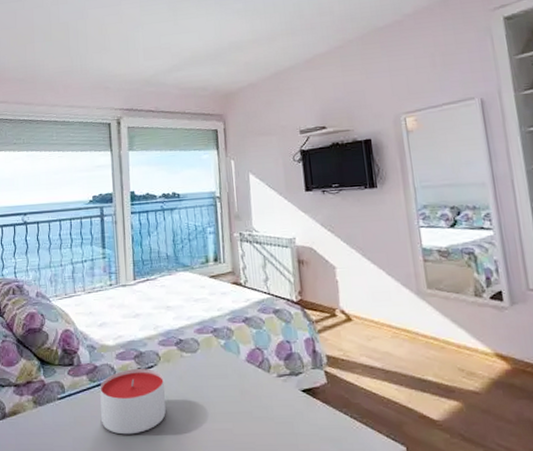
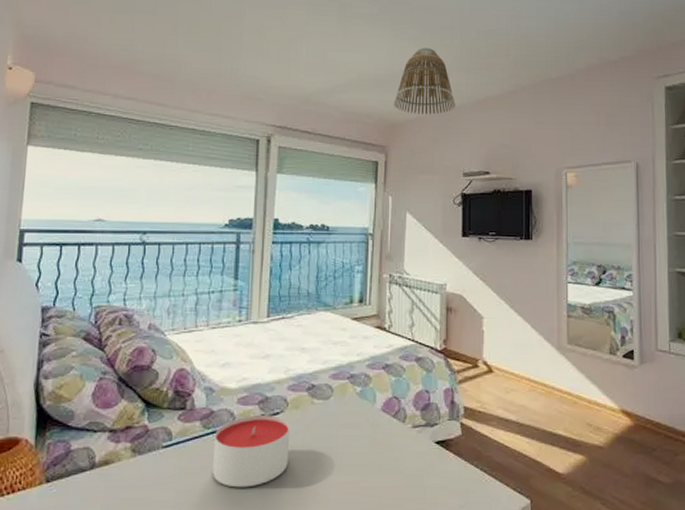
lamp shade: none [226,17,285,82] -> present [393,47,455,115]

